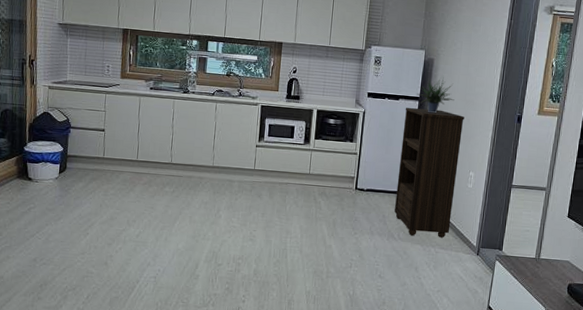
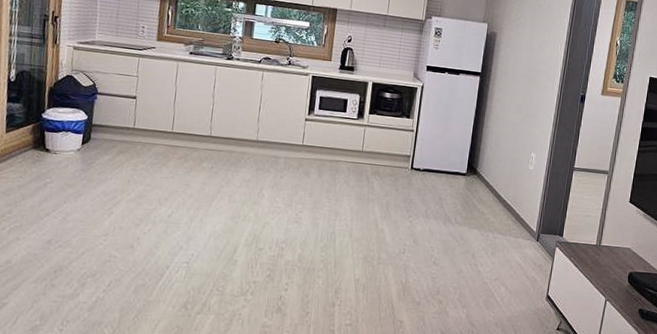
bookshelf: present [394,108,465,238] -> none [452,83,527,222]
potted plant: present [416,76,454,114] -> none [477,51,517,91]

